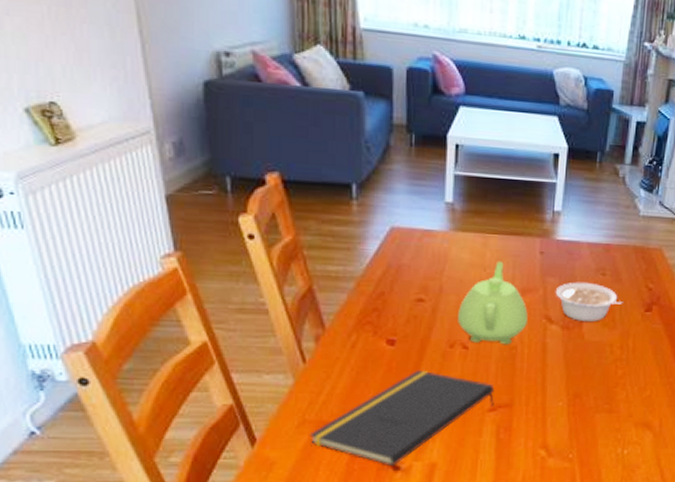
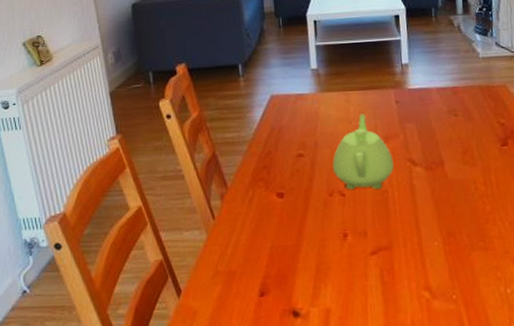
notepad: present [309,370,495,467] -> none [222,218,375,313]
legume: present [555,282,625,321] -> none [414,124,480,161]

